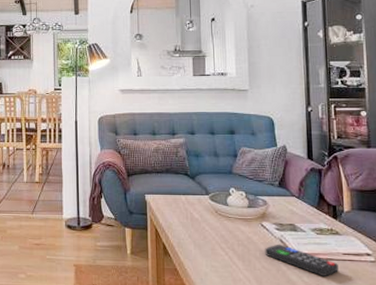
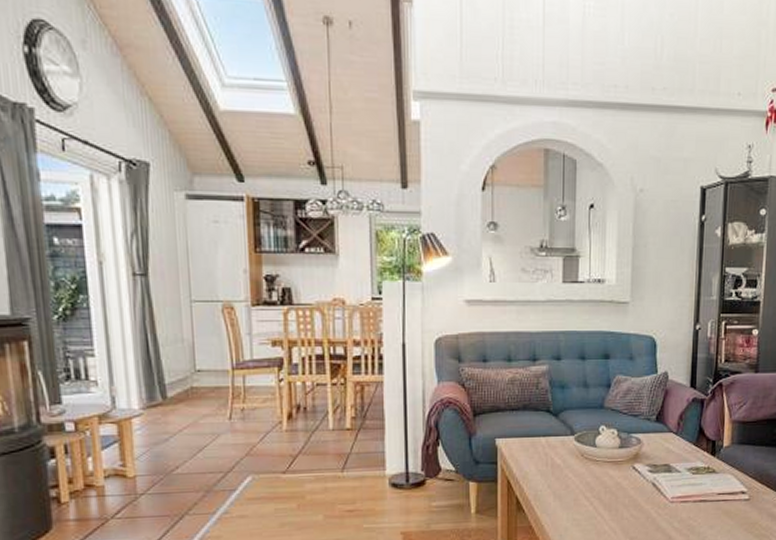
remote control: present [265,244,339,276] -> none [635,488,712,520]

